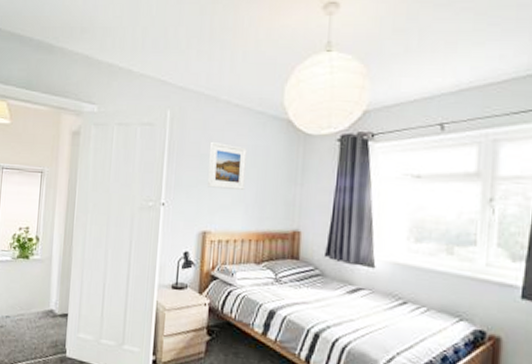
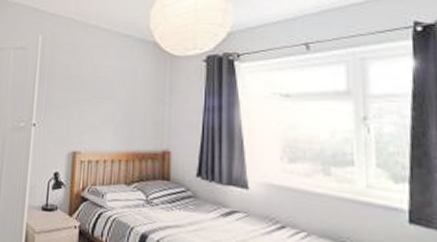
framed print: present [207,141,247,190] -> none [77,63,115,110]

